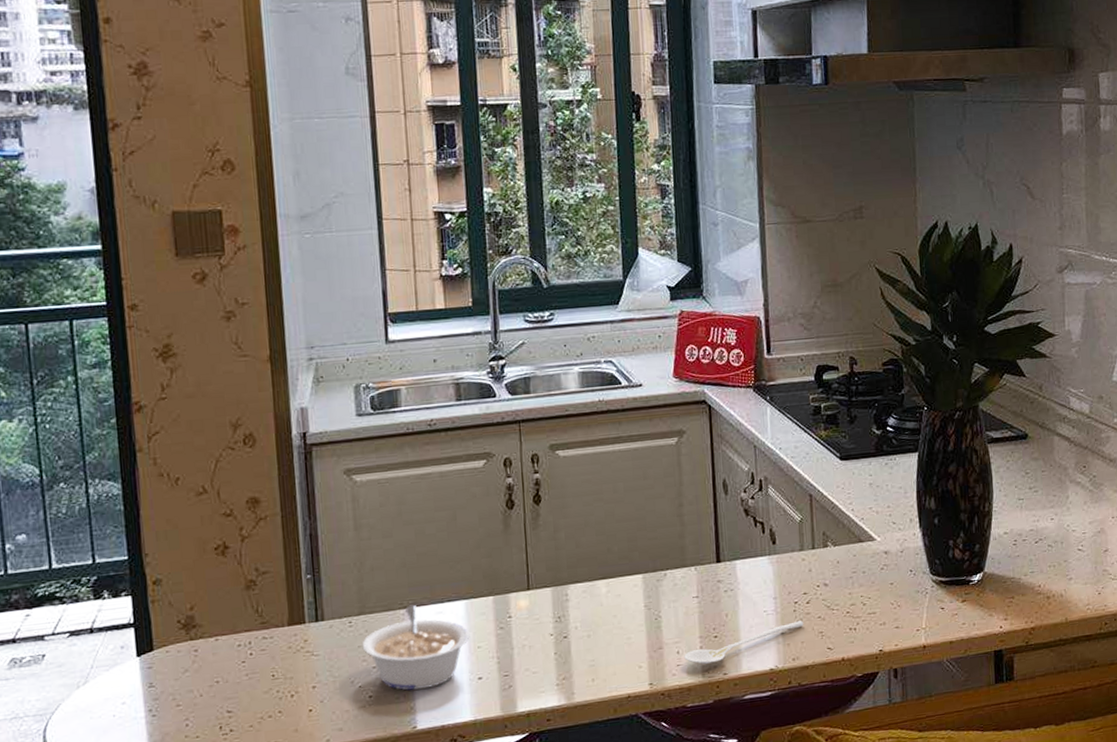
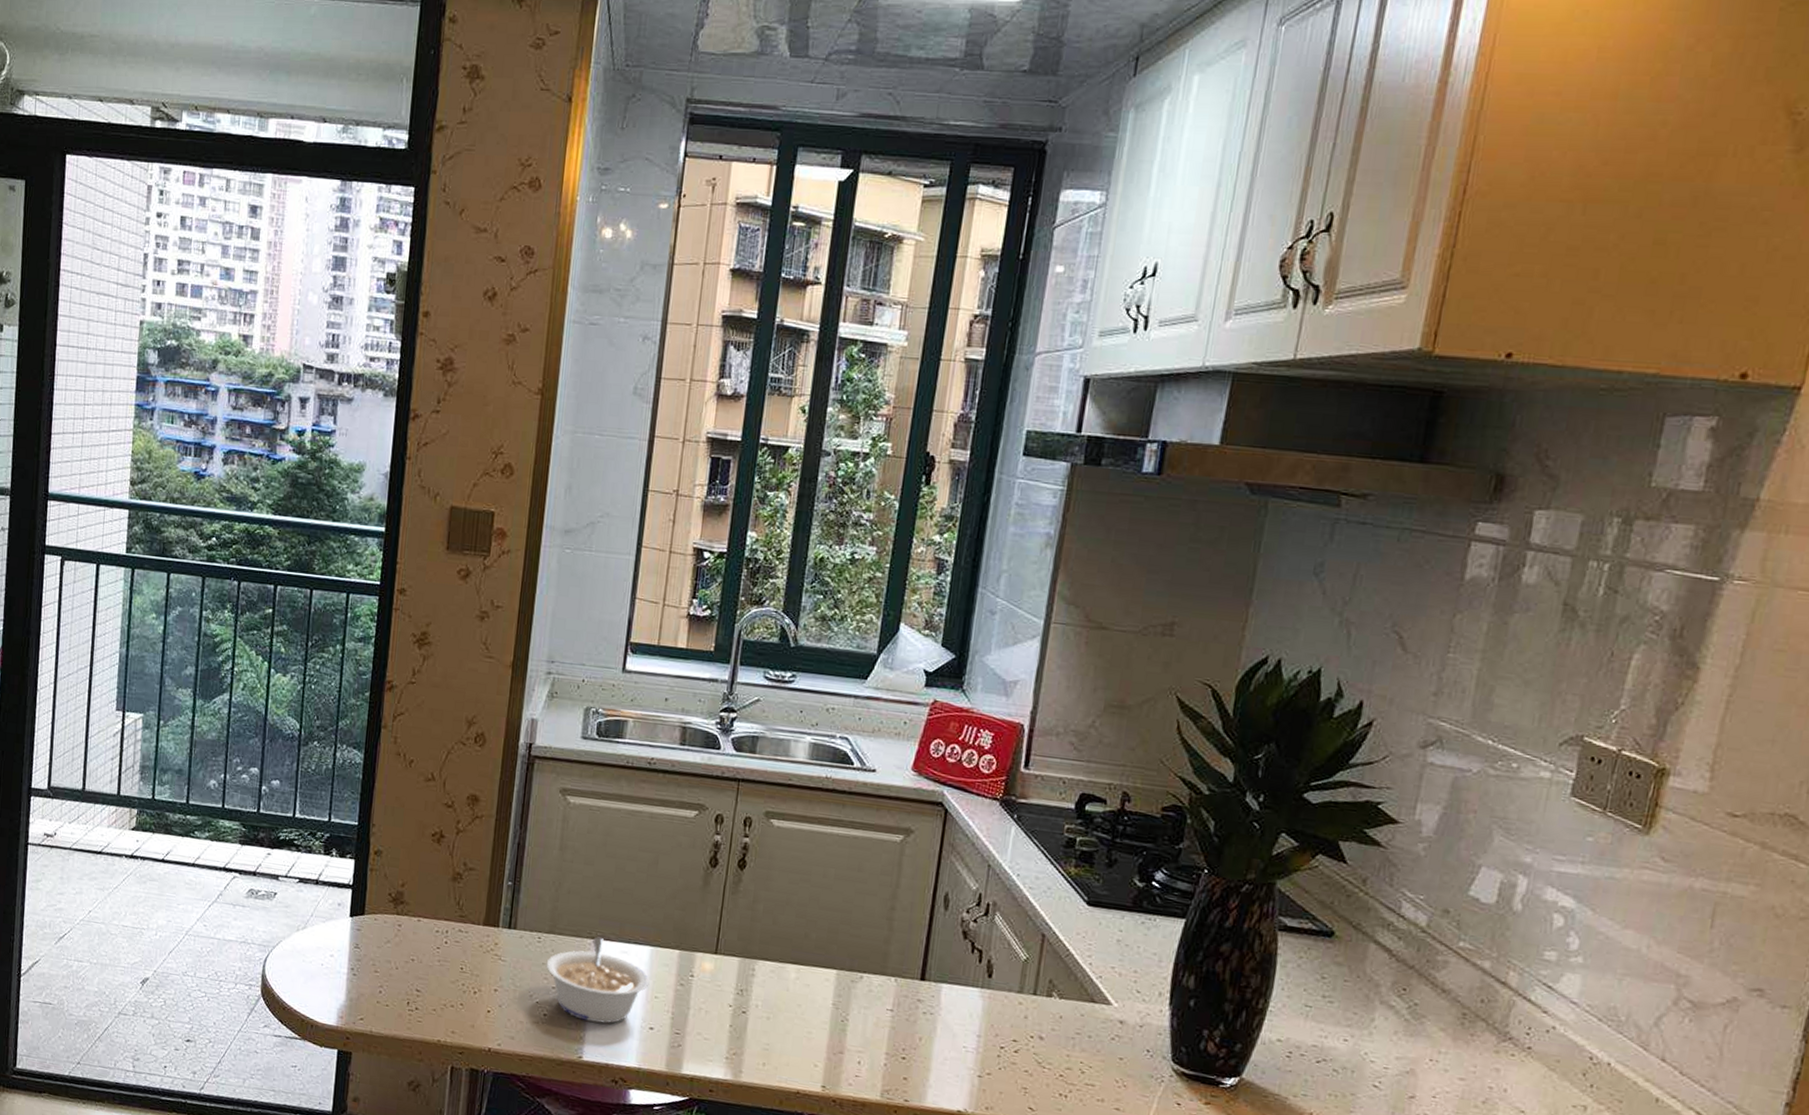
stirrer: present [684,621,804,664] -> none [864,1064,1007,1085]

